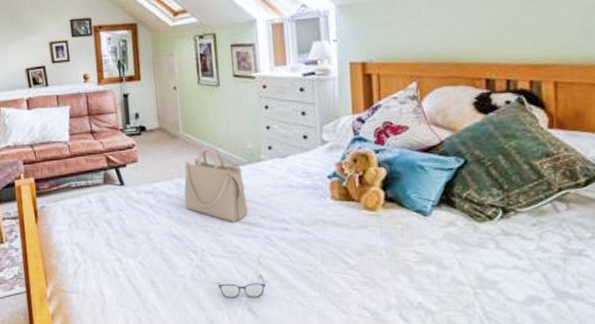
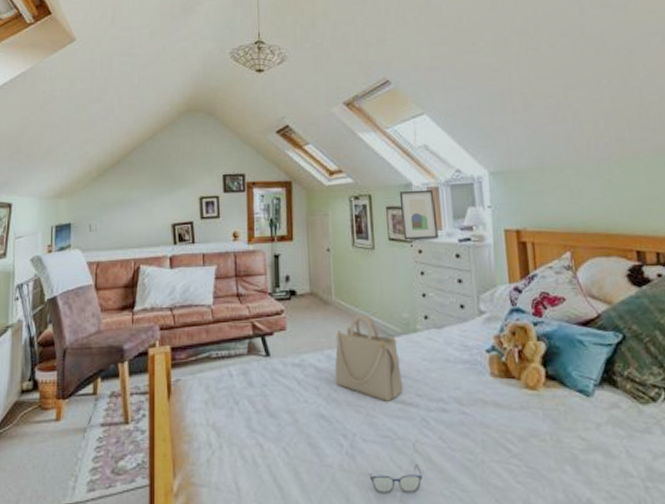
picture frame: none [243,25,283,77] -> present [399,189,439,240]

